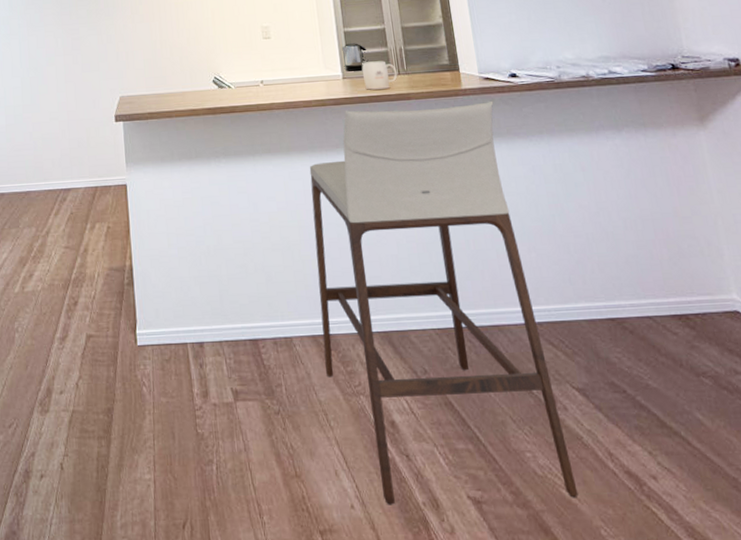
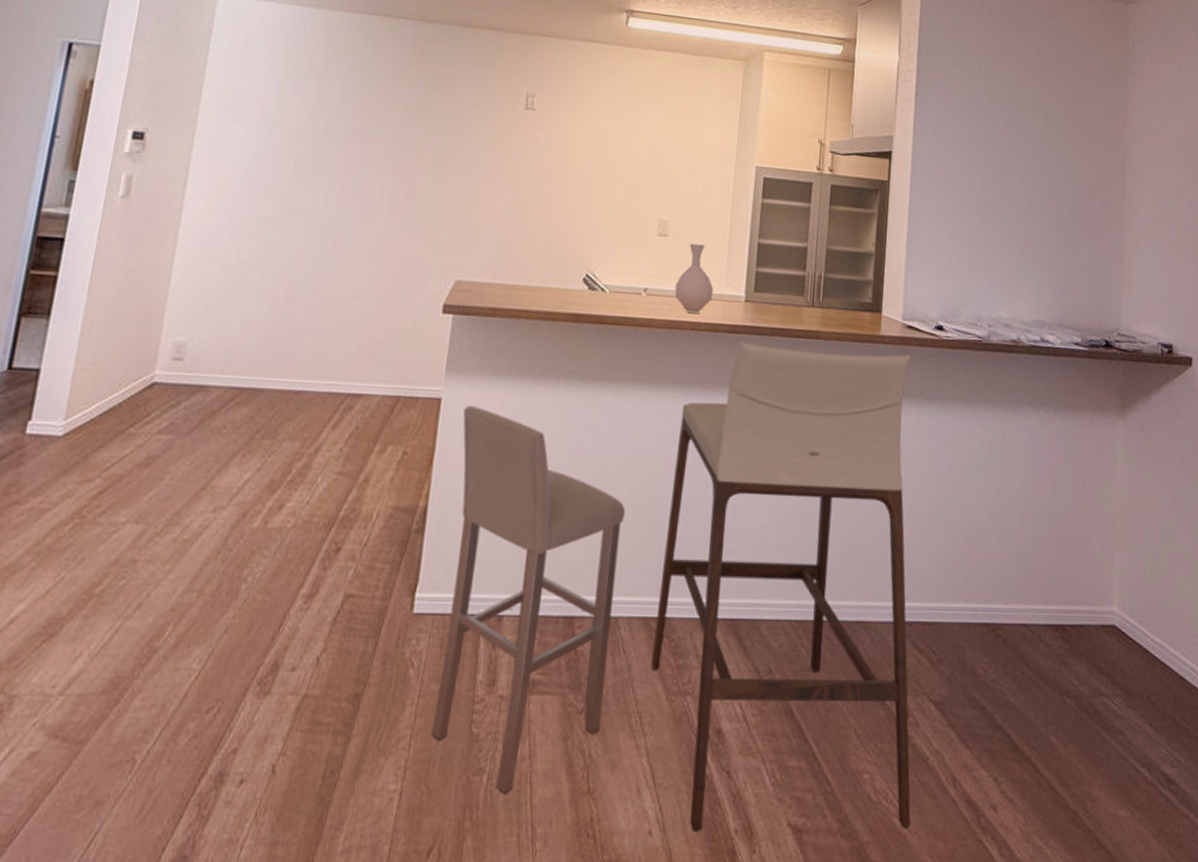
bar stool: none [145,186,295,479] -> present [432,405,625,794]
vase: none [284,40,316,94] -> present [674,244,714,313]
kettle: present [342,43,369,72] -> none [750,259,781,295]
mug: present [362,60,398,90] -> none [769,285,811,322]

